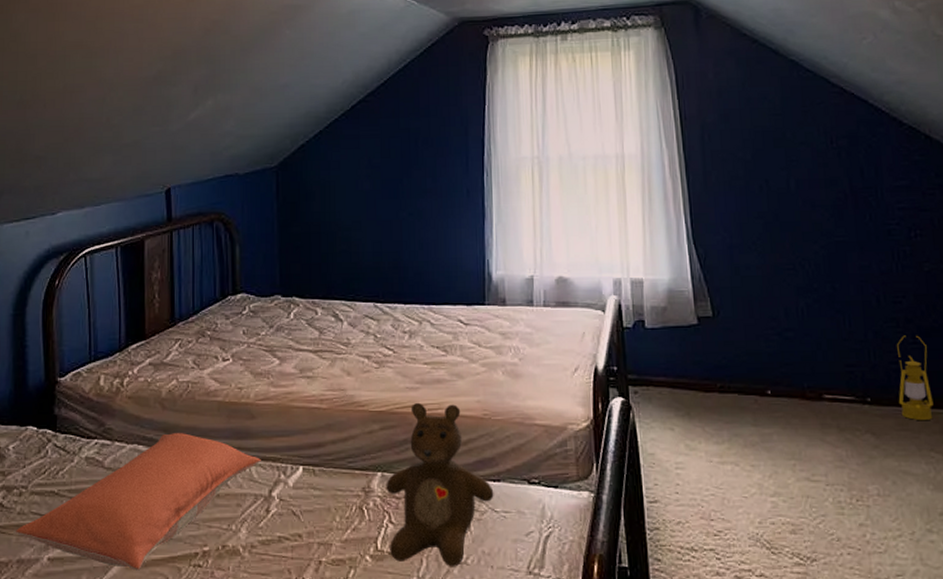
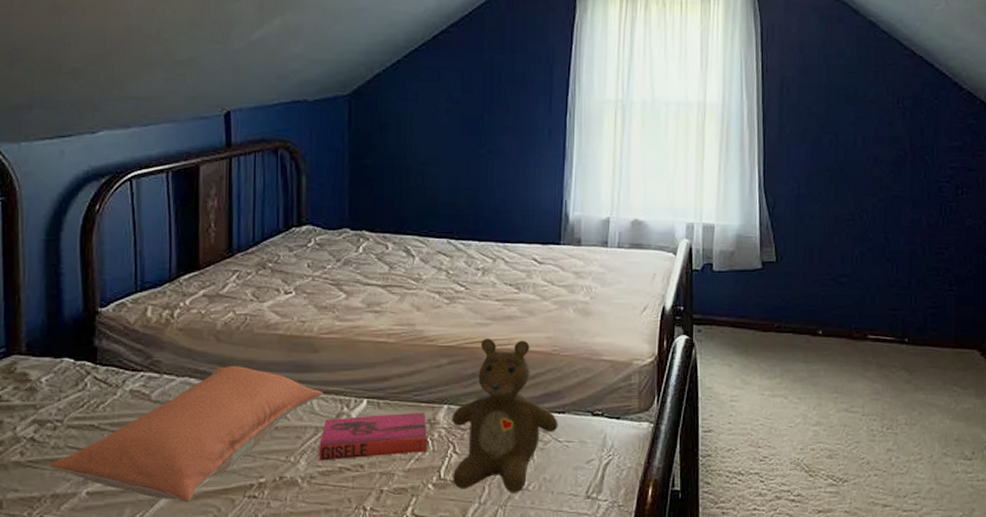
hardback book: none [259,479,363,530] -> present [319,412,427,461]
lantern: present [897,335,934,420] -> none [931,283,961,358]

